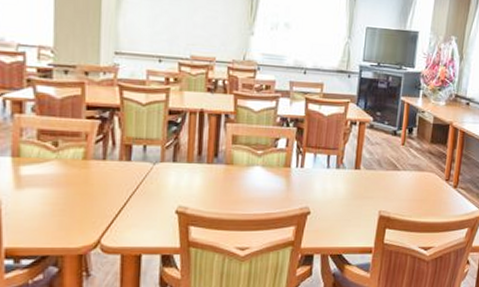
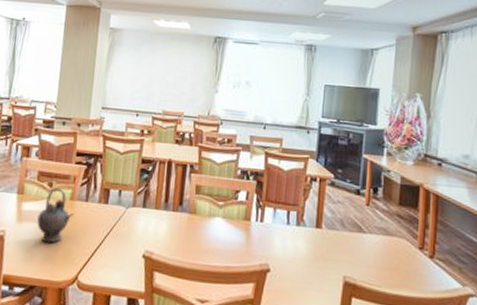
teapot: none [42,148,89,209] -> present [37,188,74,243]

